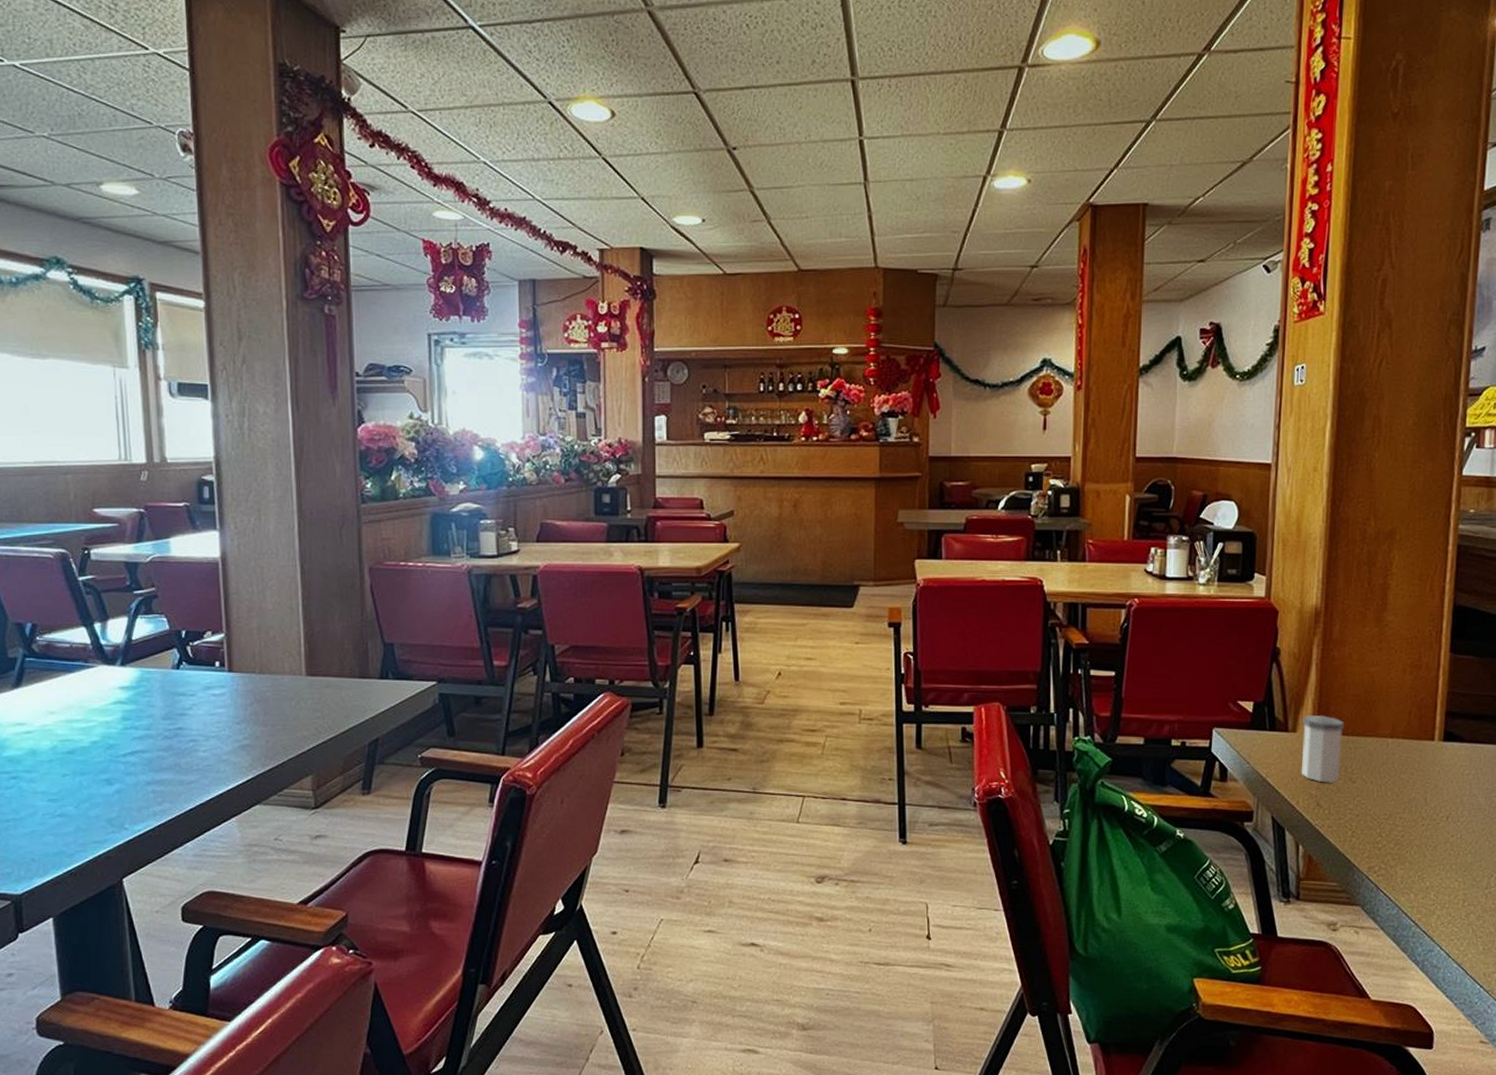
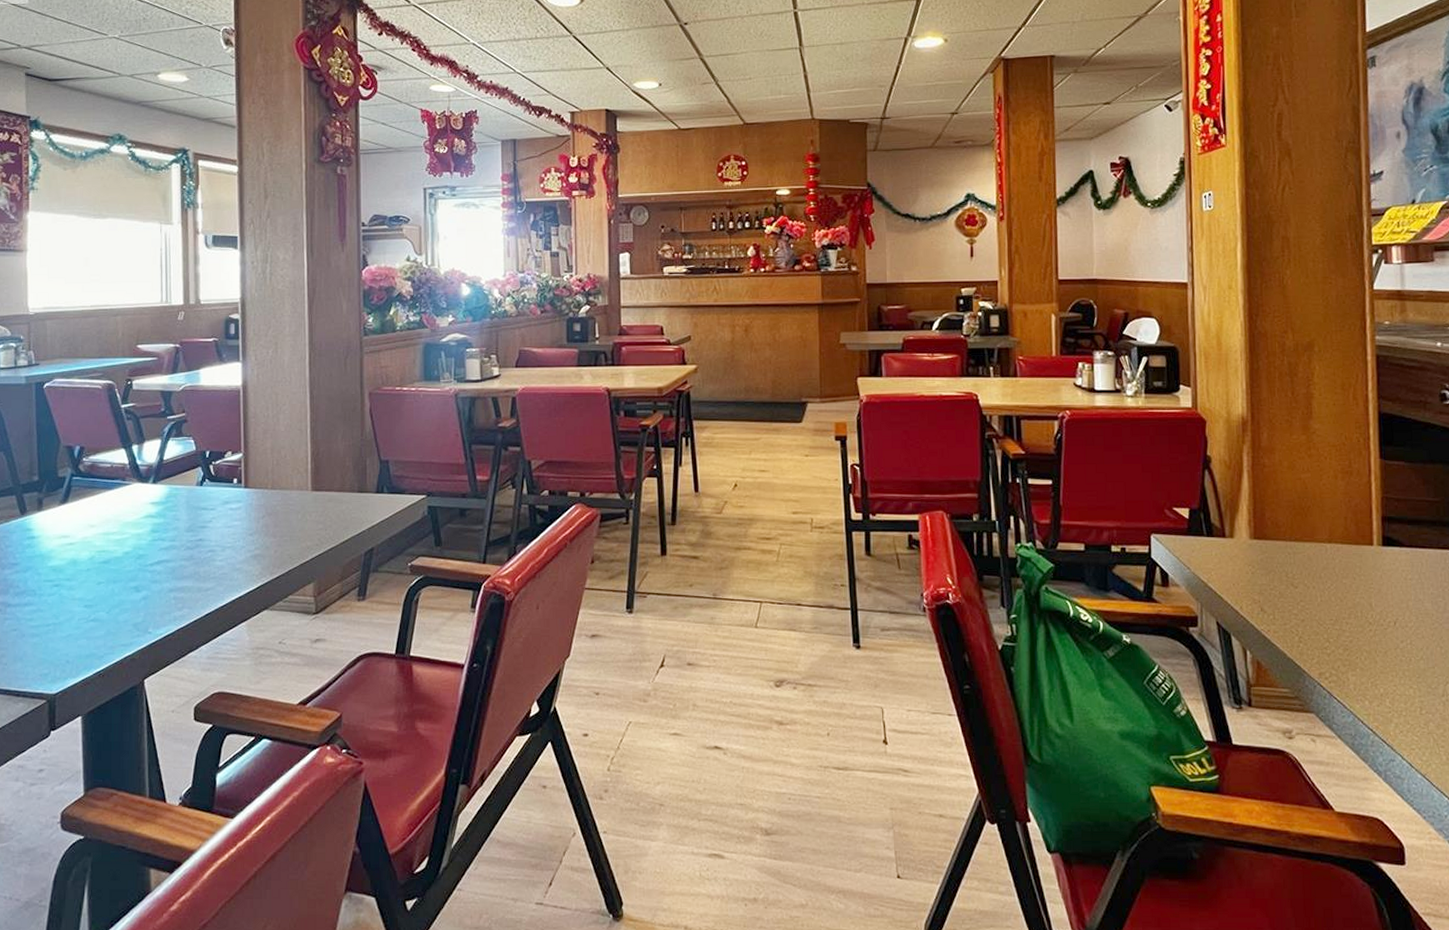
salt shaker: present [1301,714,1345,783] -> none [1238,520,1282,588]

